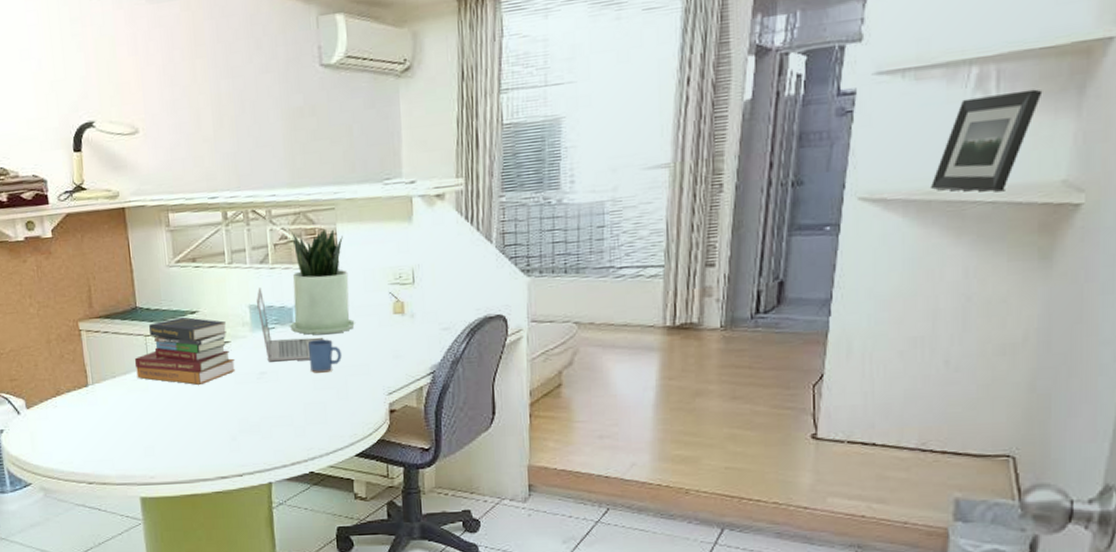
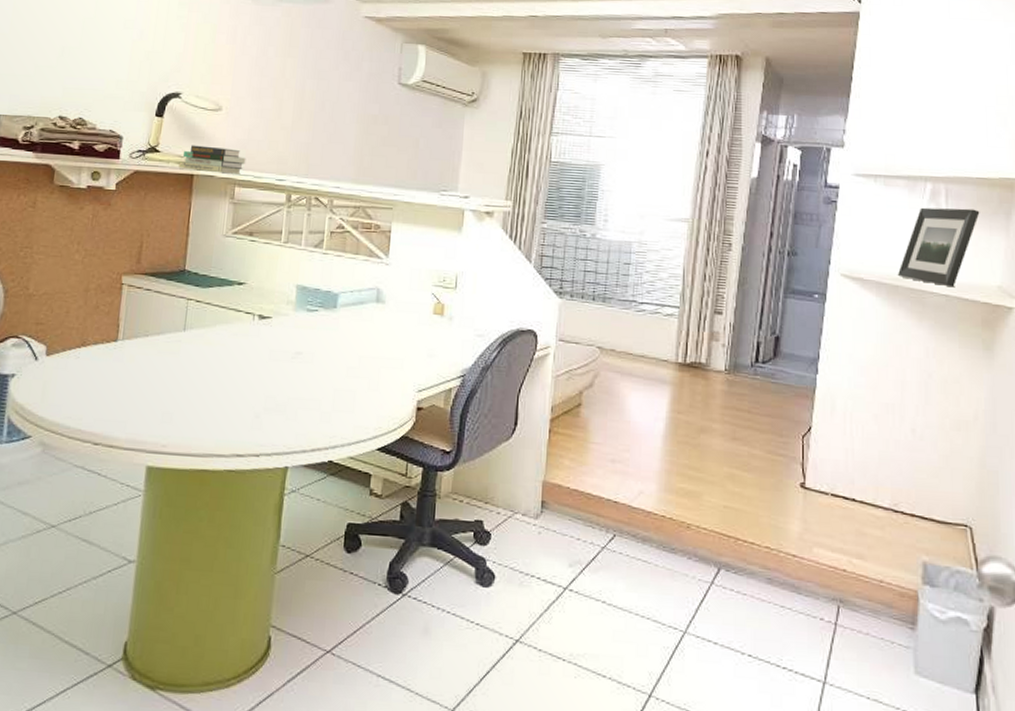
books: none [107,173,175,203] -> present [178,145,246,174]
books: present [134,316,235,385] -> none [170,286,274,356]
laptop: present [257,288,324,362] -> none [304,270,364,346]
planter: present [289,228,356,335] -> none [332,223,397,325]
mug: present [307,339,342,373] -> none [346,328,378,361]

